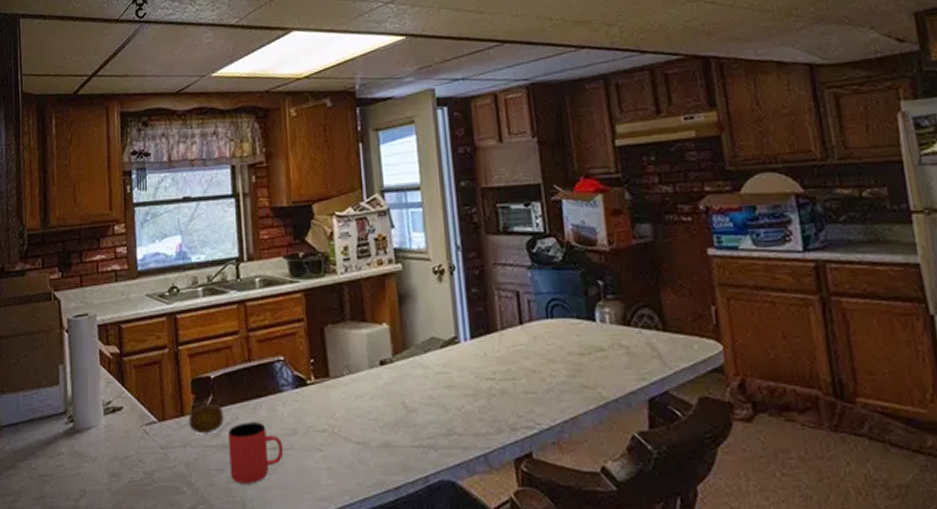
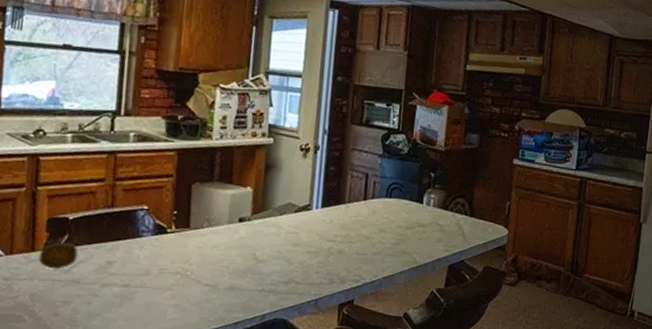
cup: present [229,422,284,484] -> none [76,261,135,315]

